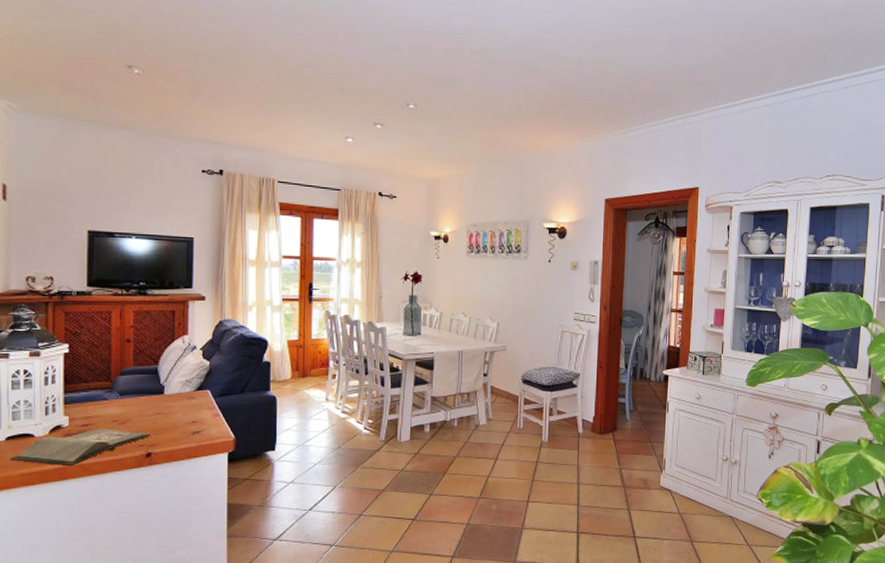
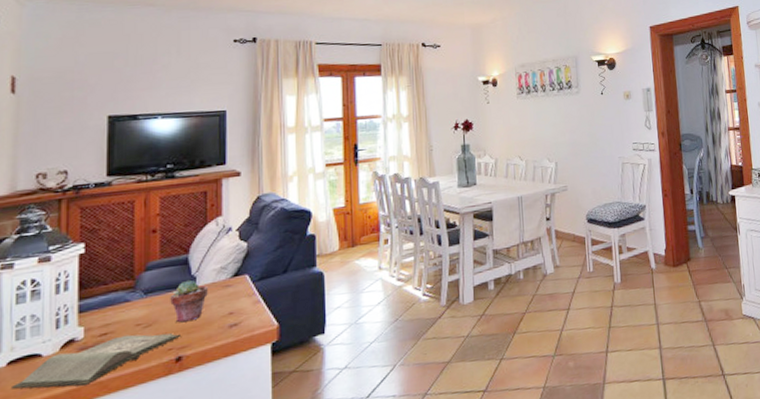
potted succulent: none [142,388,174,424] -> present [170,279,208,323]

